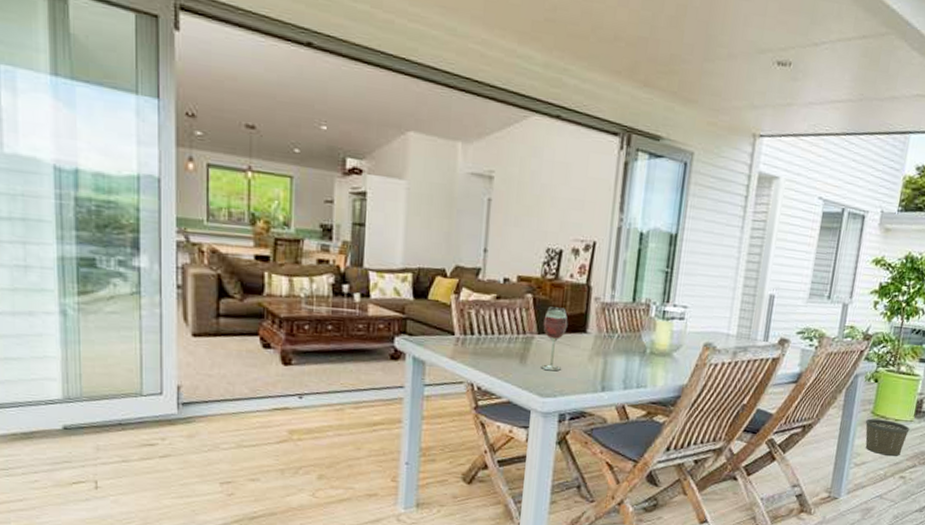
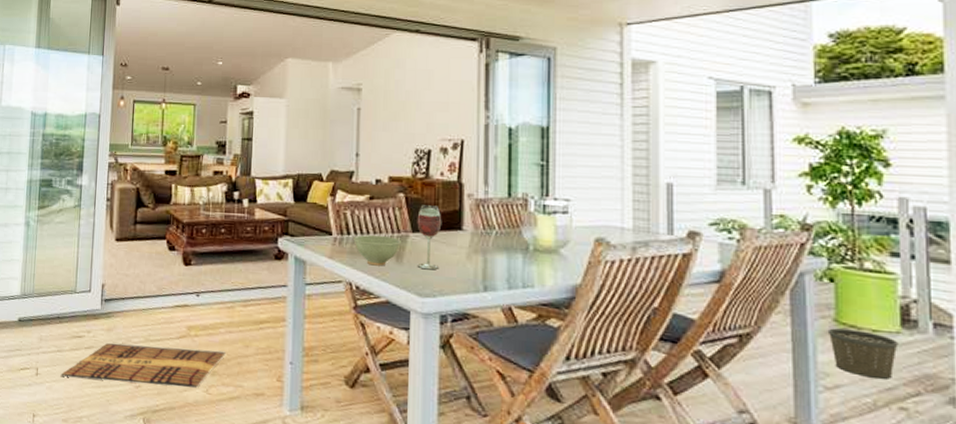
doormat: none [128,450,336,492] -> present [60,343,227,388]
bowl: none [477,335,526,367] -> present [353,235,401,266]

